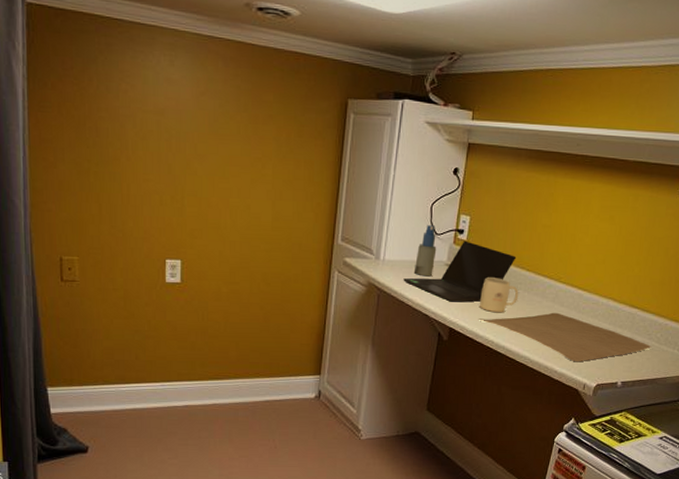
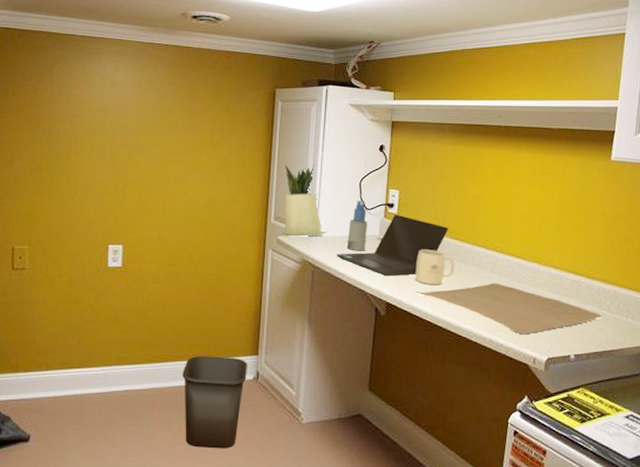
waste bin: none [244,374,311,461] -> present [182,356,248,449]
planter: none [348,183,397,259] -> present [281,164,329,236]

